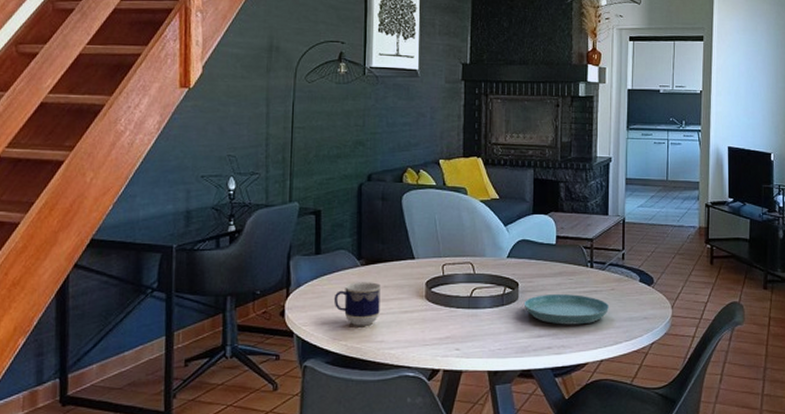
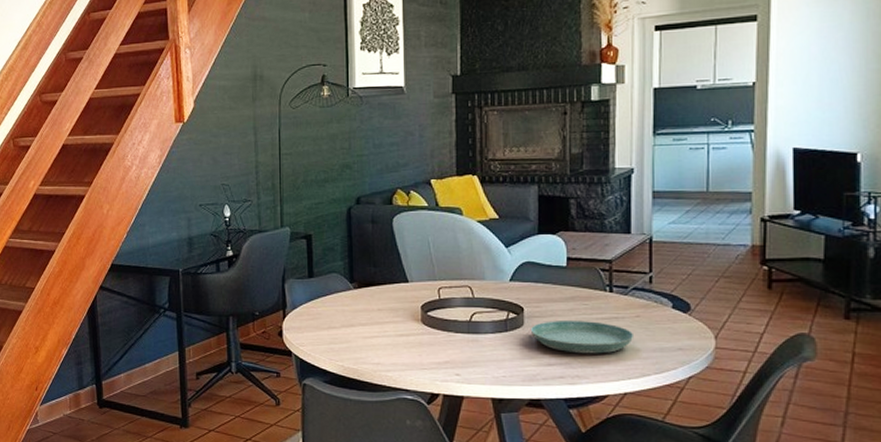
cup: present [333,282,382,326] -> none [328,305,376,348]

